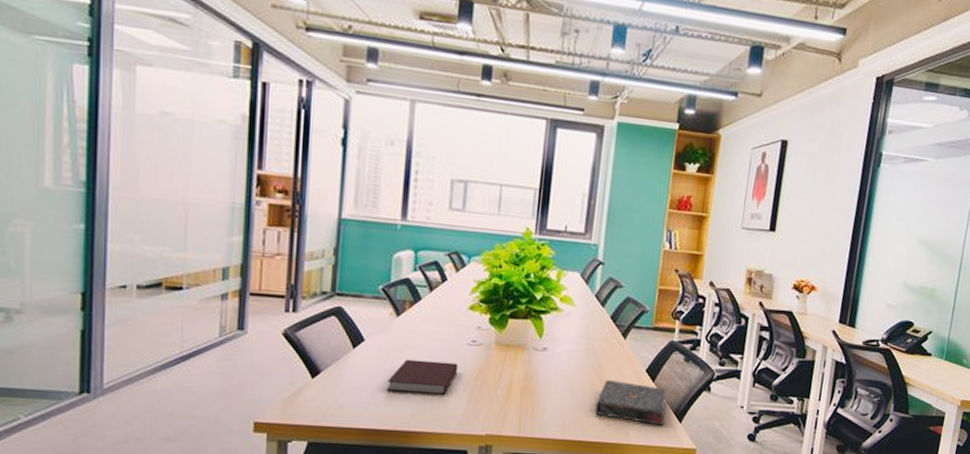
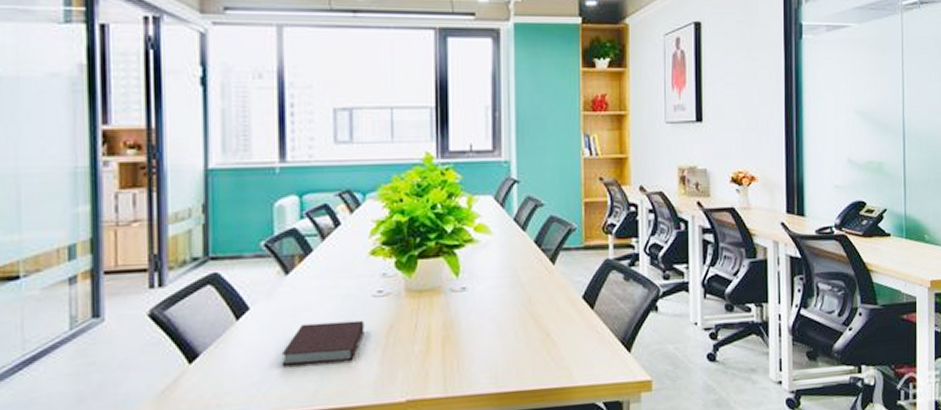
book: present [594,380,667,426] -> none [530,314,611,360]

